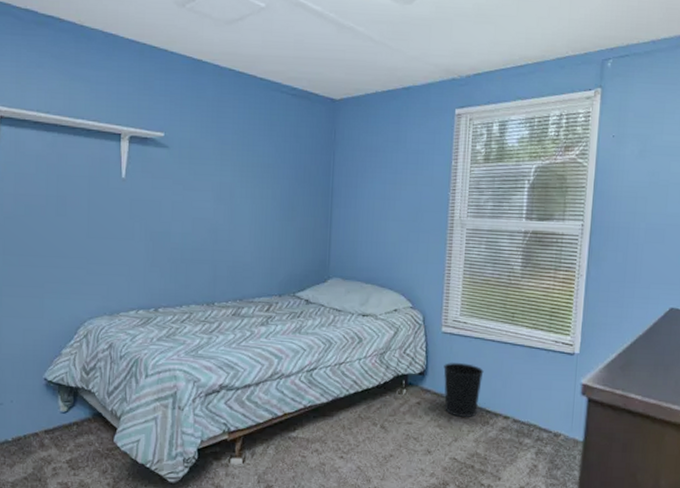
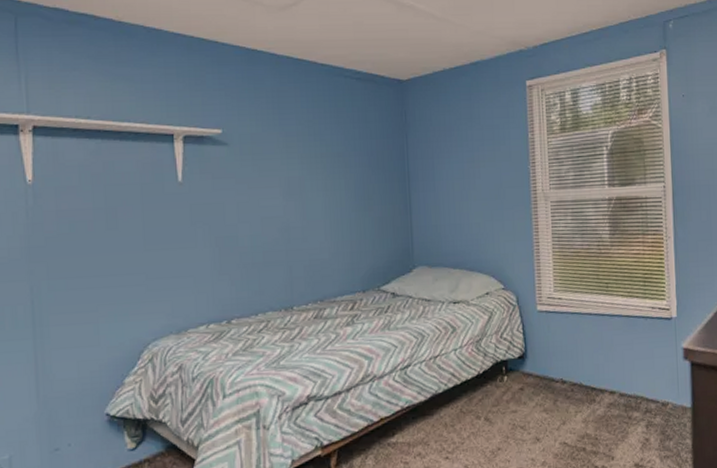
wastebasket: present [443,363,484,417] -> none [543,341,584,398]

